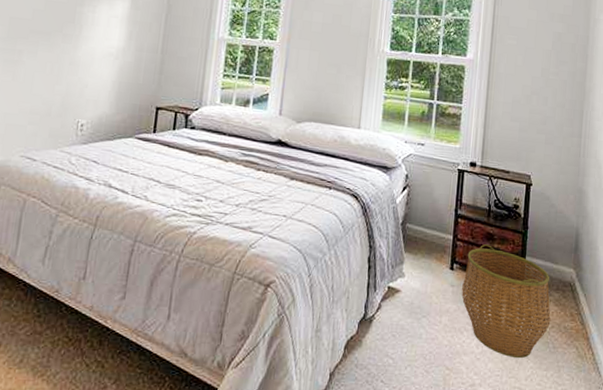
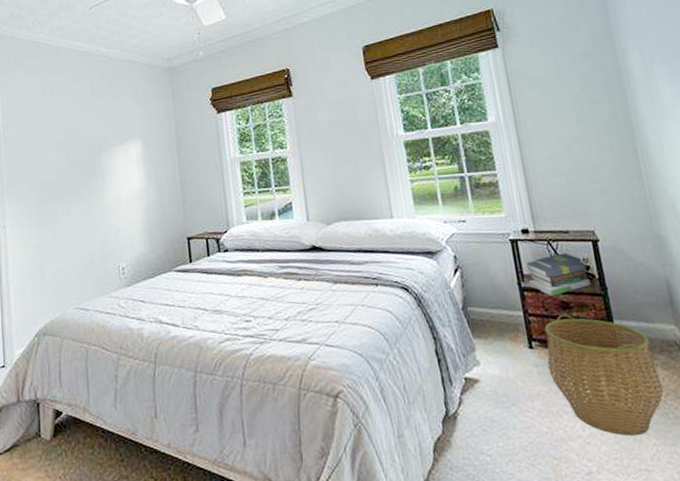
books: none [464,190,516,227] -> present [526,253,591,297]

